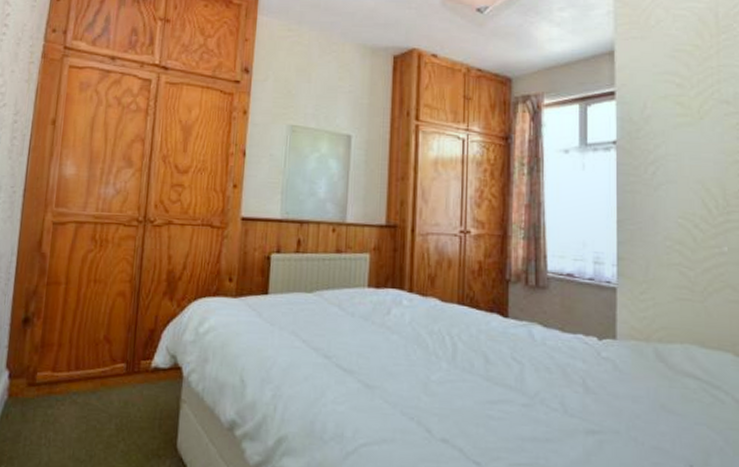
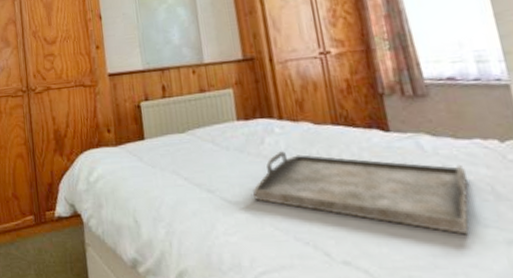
serving tray: none [368,324,566,423] -> present [252,151,470,235]

